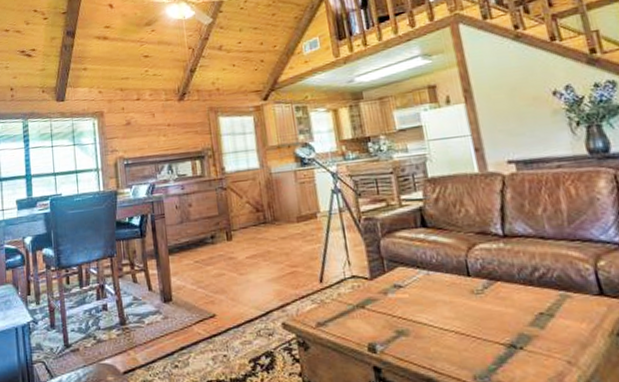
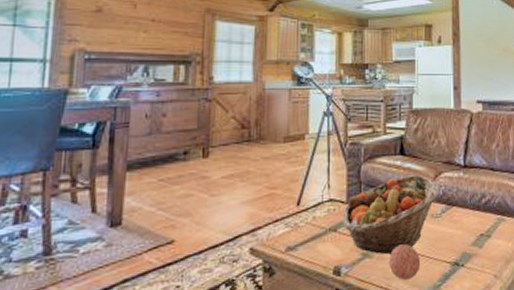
fruit basket: none [368,248,477,333] -> present [342,175,439,255]
decorative ball: none [427,323,467,361] -> present [388,244,421,280]

